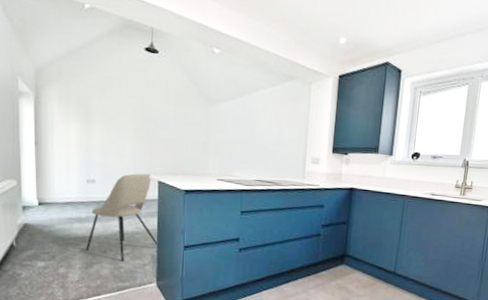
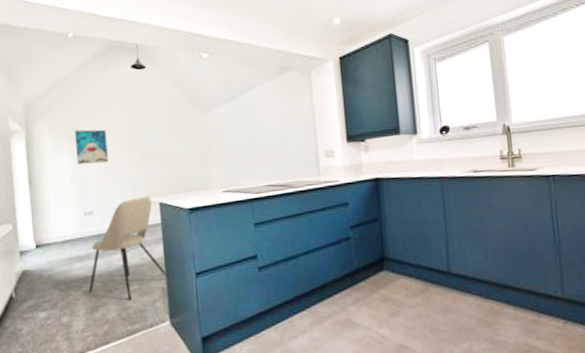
wall art: none [83,102,115,138] -> present [74,129,109,165]

